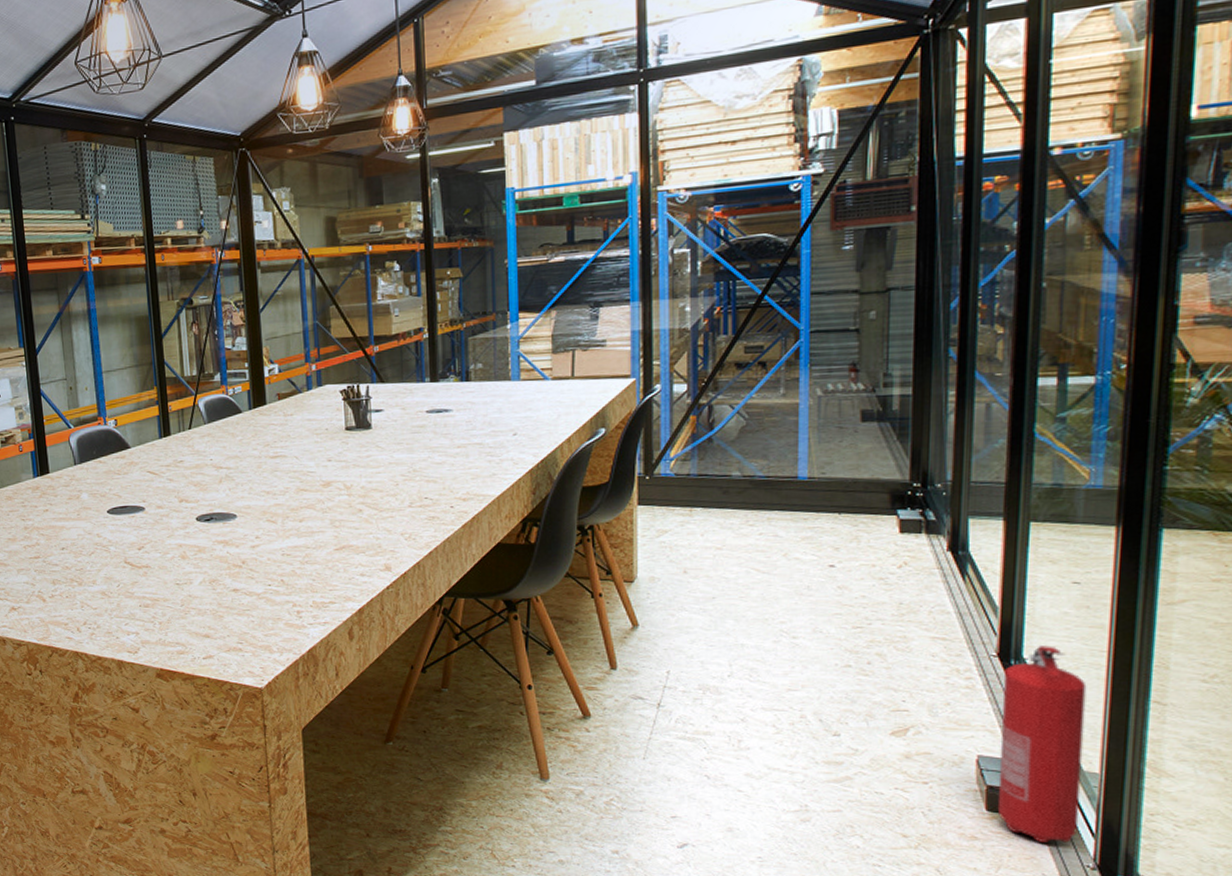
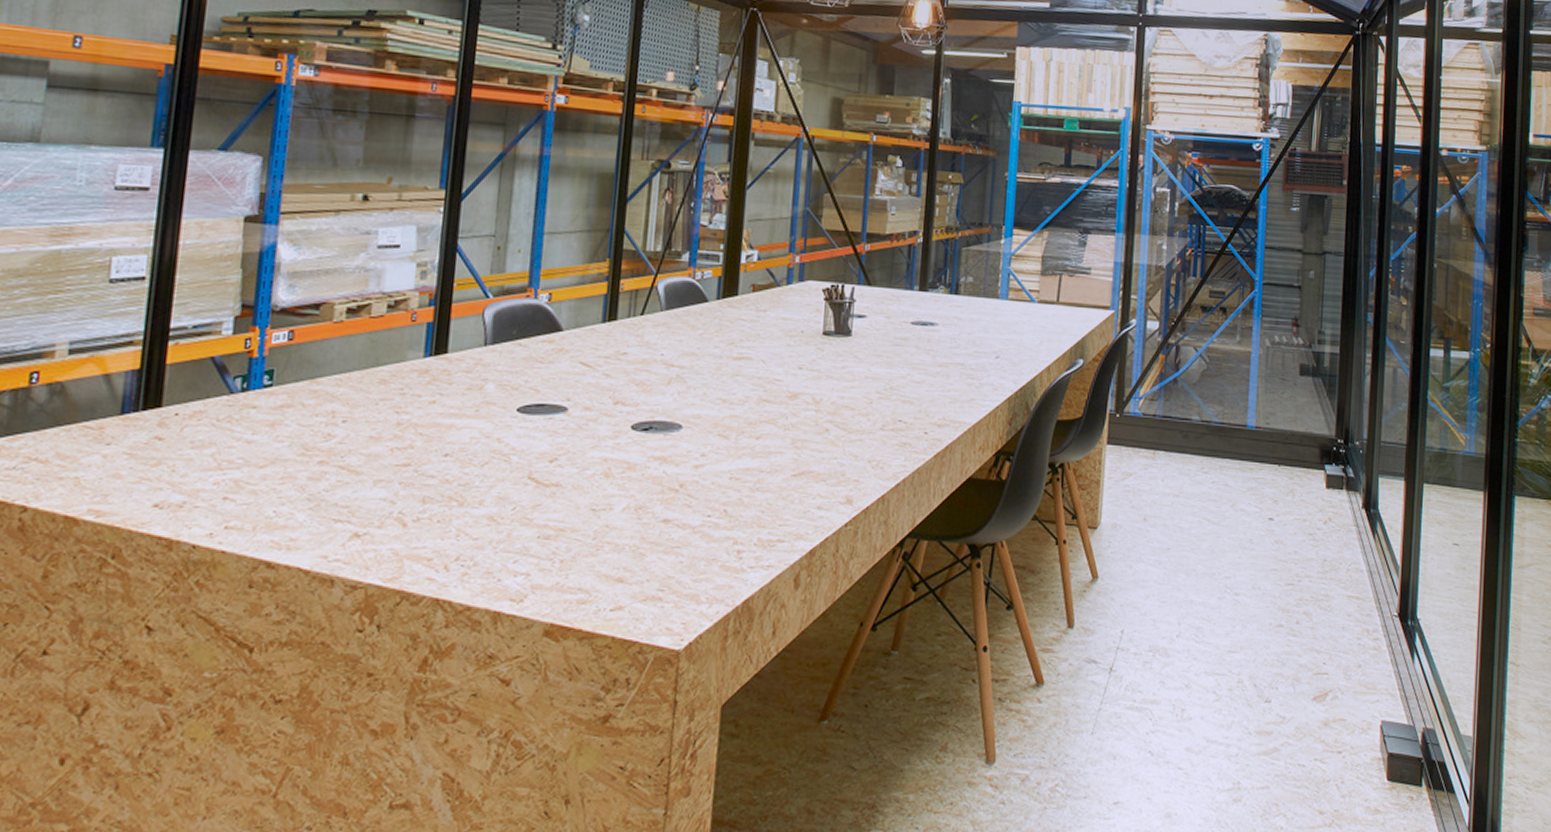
fire extinguisher: present [997,646,1087,844] -> none [1396,606,1463,814]

